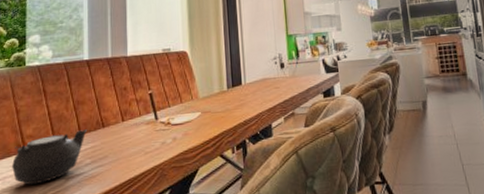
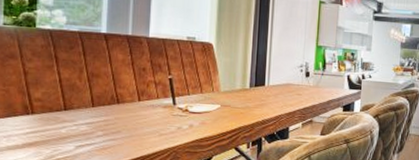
teapot: present [11,129,88,185] -> none [17,102,102,147]

